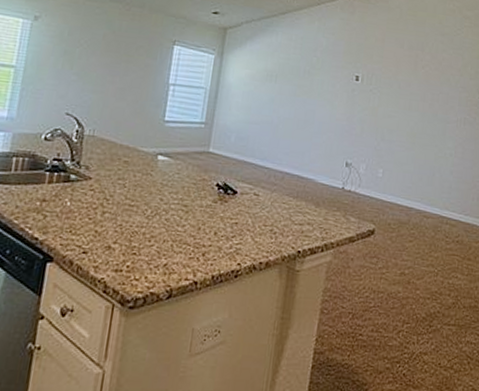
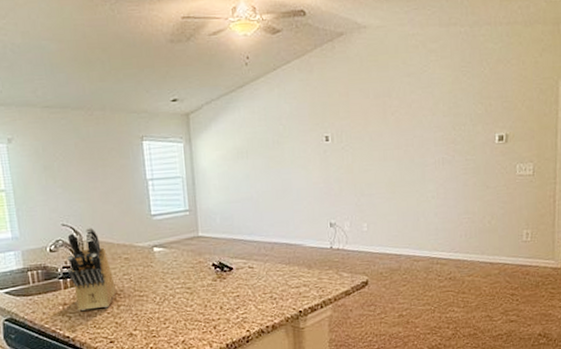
knife block: none [56,121,107,213] -> present [67,227,116,311]

